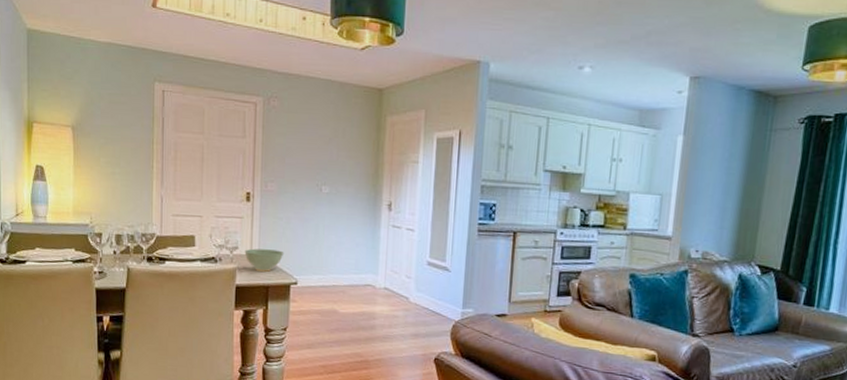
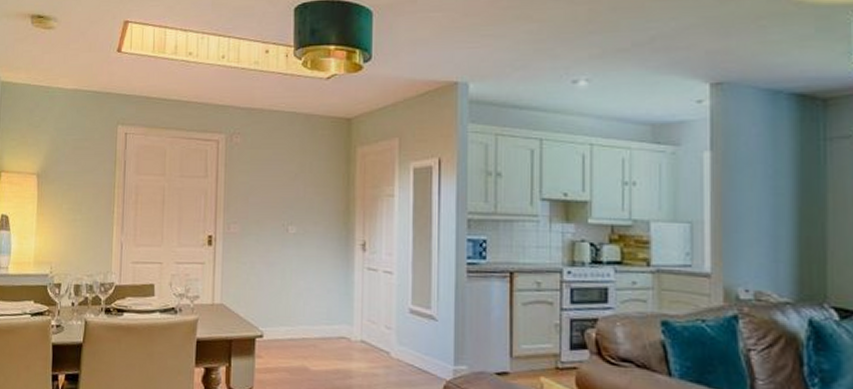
bowl: present [244,248,284,273] -> none [206,297,249,324]

